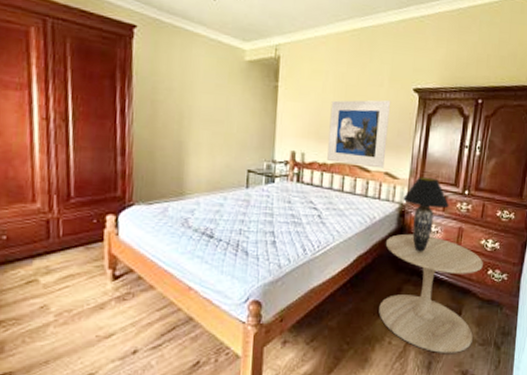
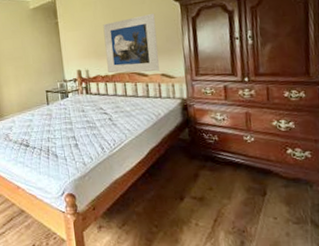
side table: present [379,233,483,353] -> none [174,124,285,233]
table lamp: present [402,177,449,252] -> none [182,71,231,140]

